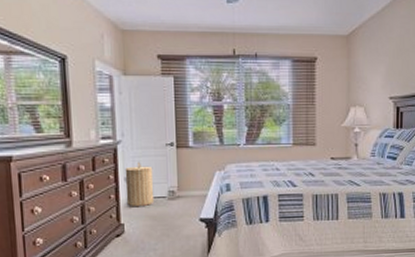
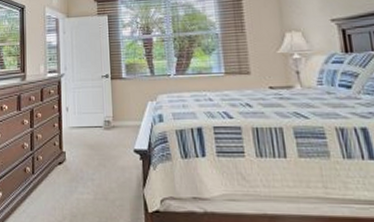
laundry hamper: present [125,161,155,207] -> none [67,92,92,136]

